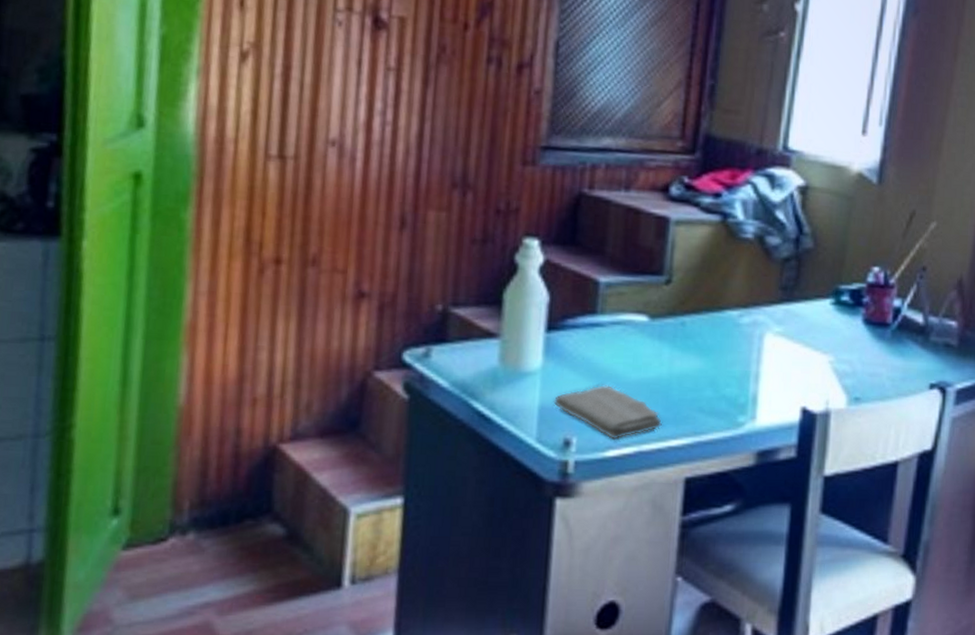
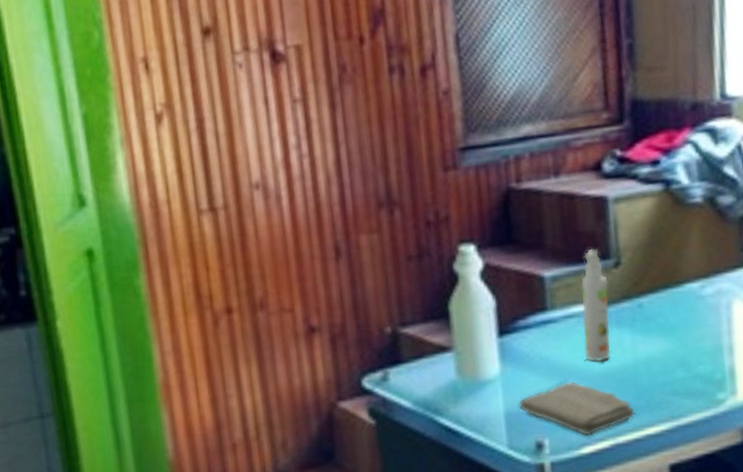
spray bottle: none [624,263,658,371] -> present [581,248,611,362]

